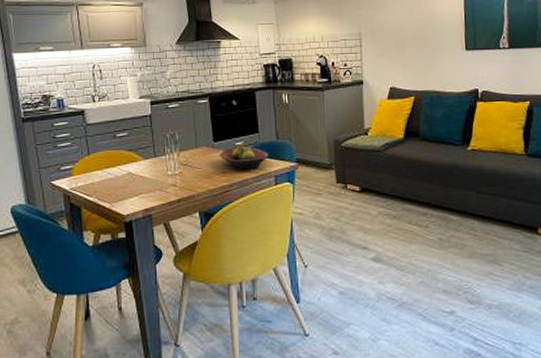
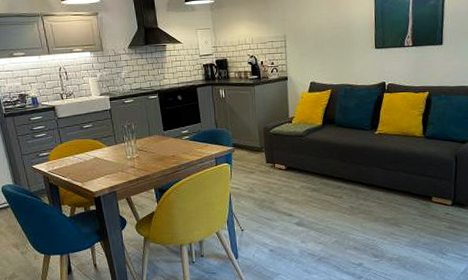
fruit bowl: present [219,144,268,170] -> none [168,132,209,154]

